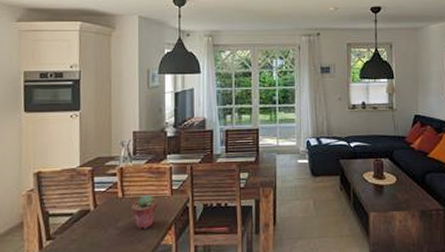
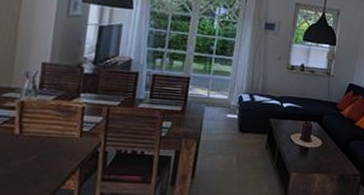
potted succulent: present [131,194,158,229] -> none [29,133,63,171]

